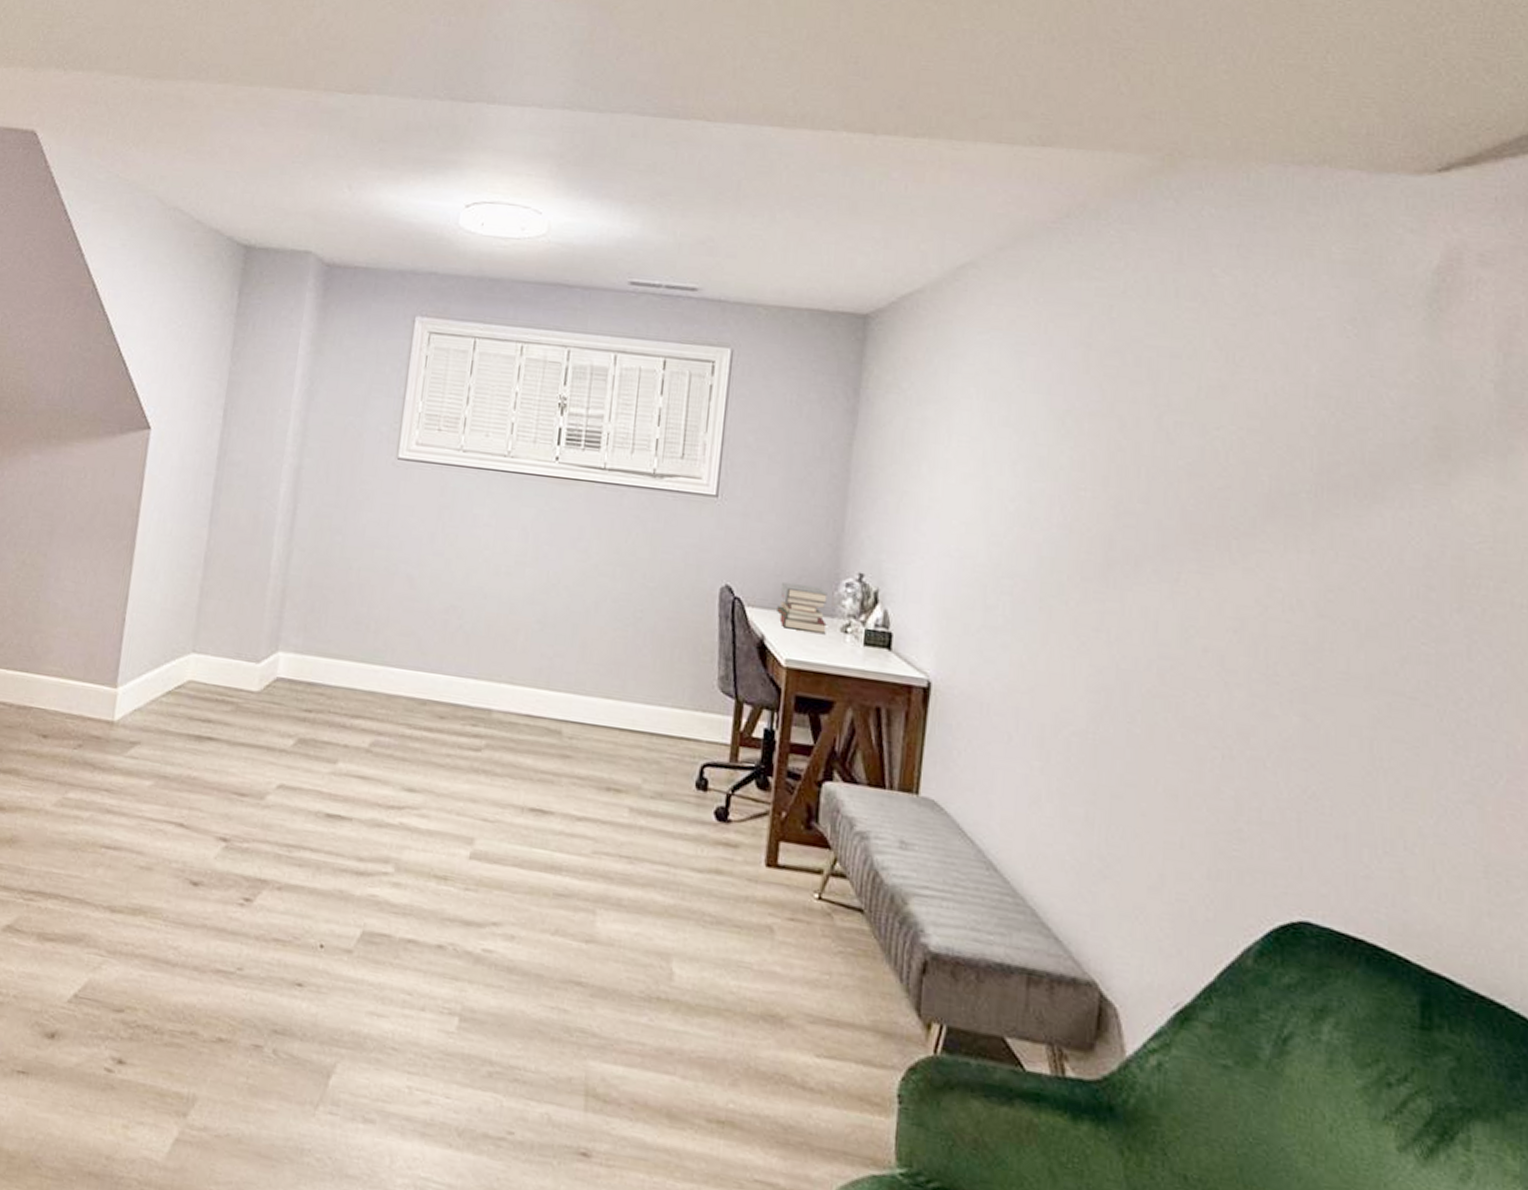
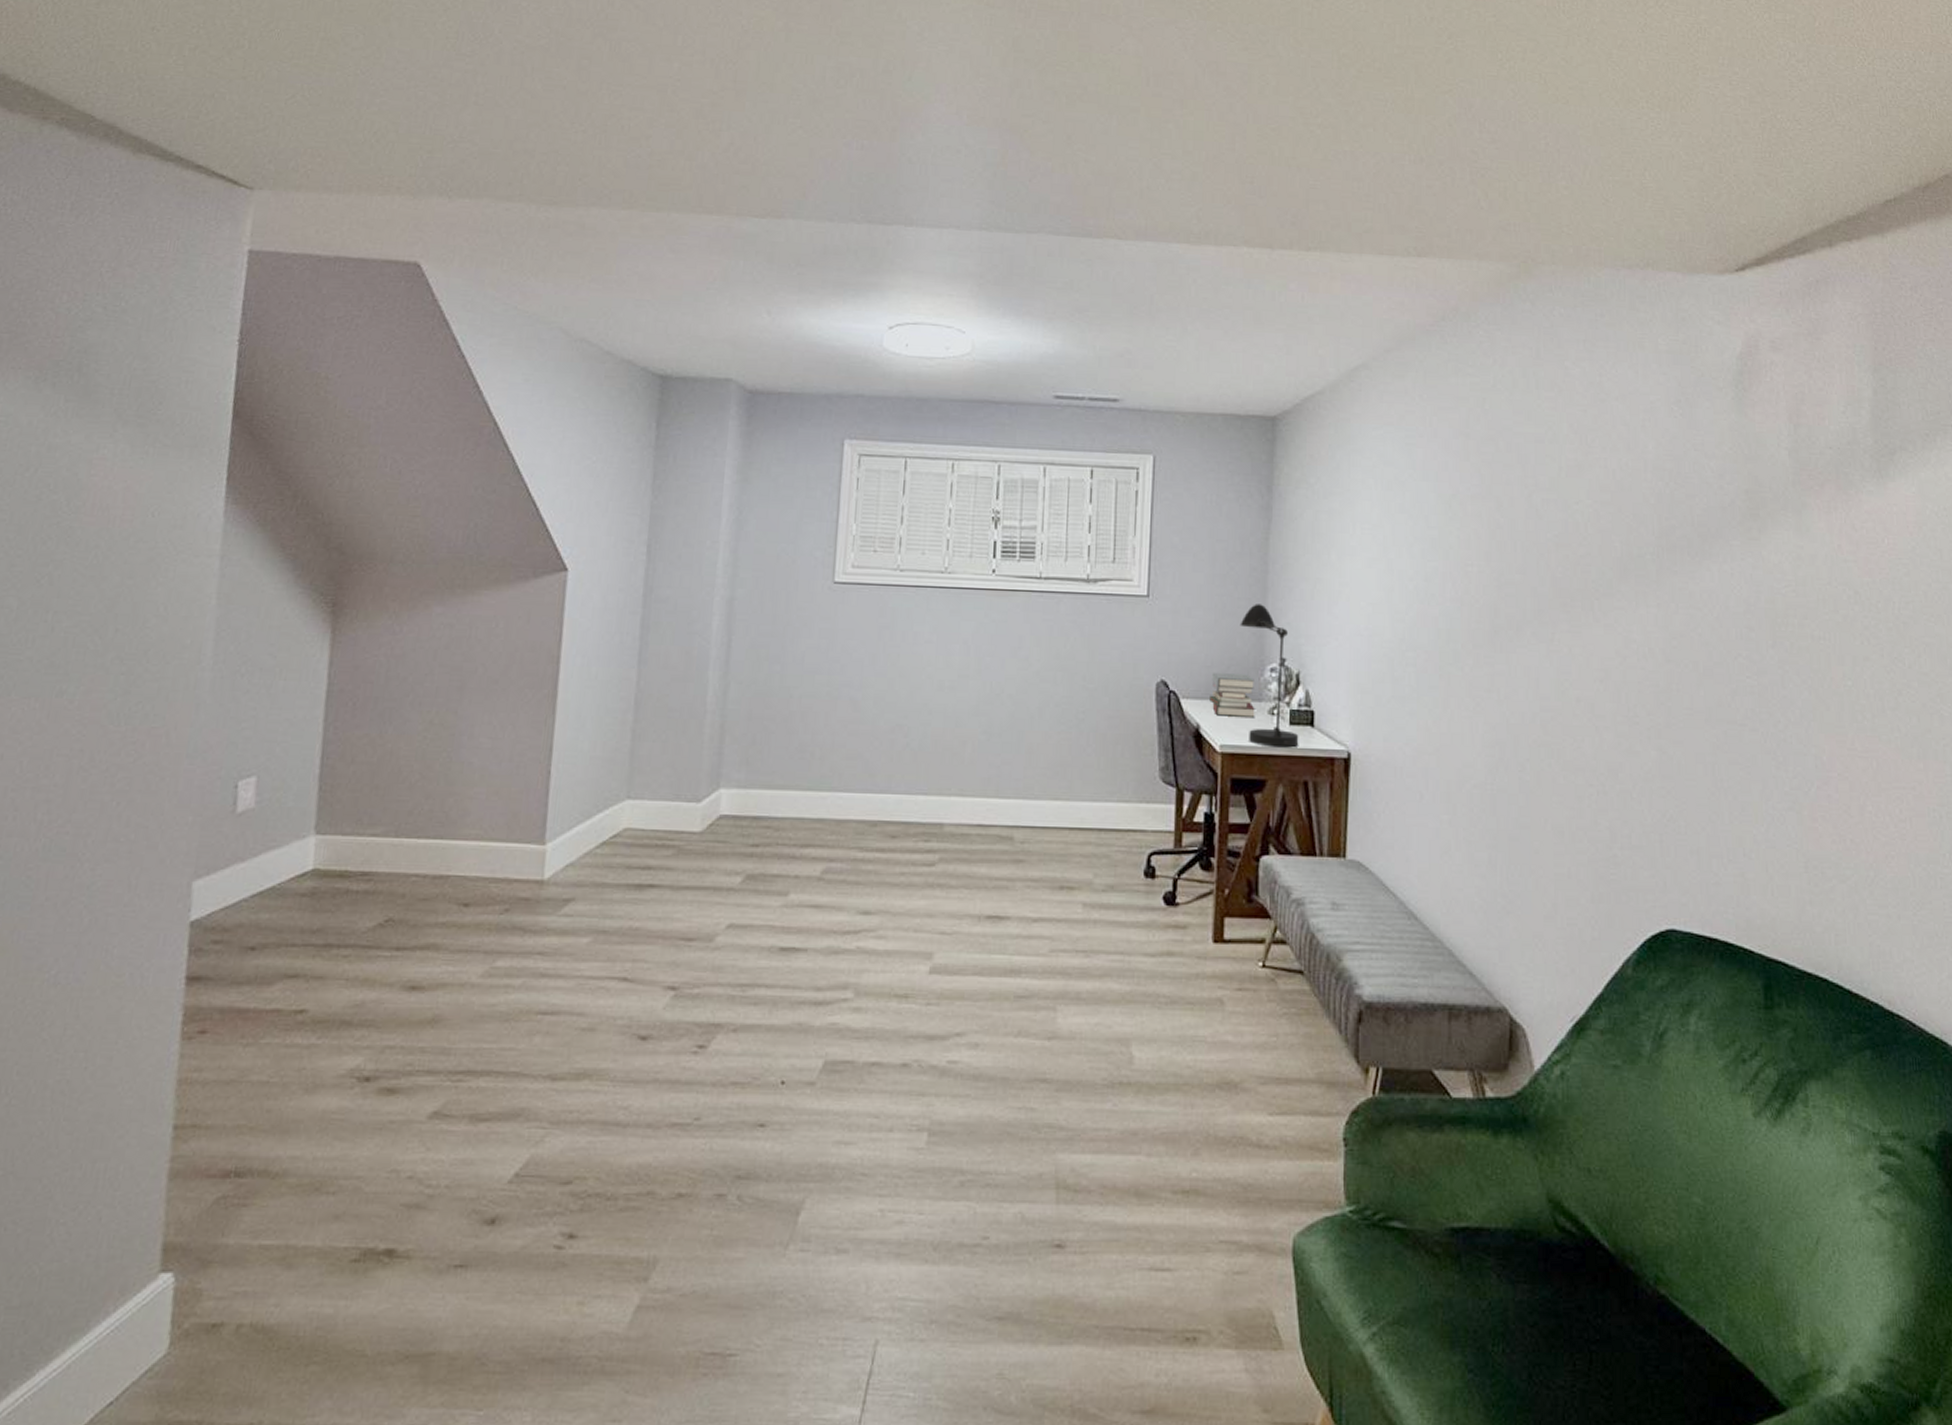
desk lamp: none [815,513,874,670] -> present [1240,604,1299,748]

